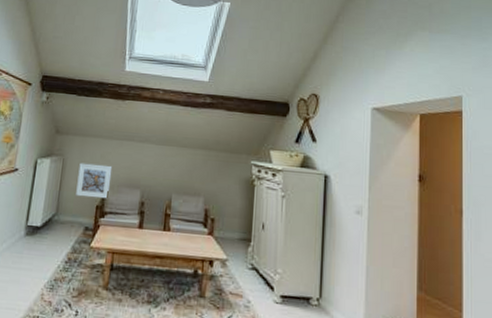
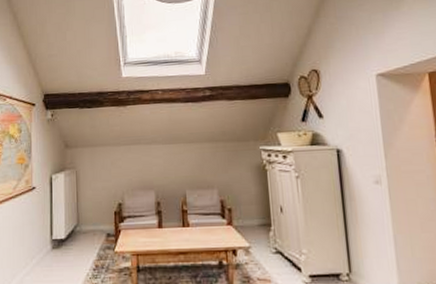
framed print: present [76,162,113,199] -> none [92,171,125,205]

